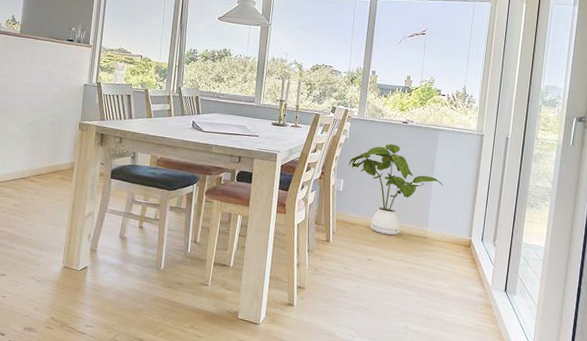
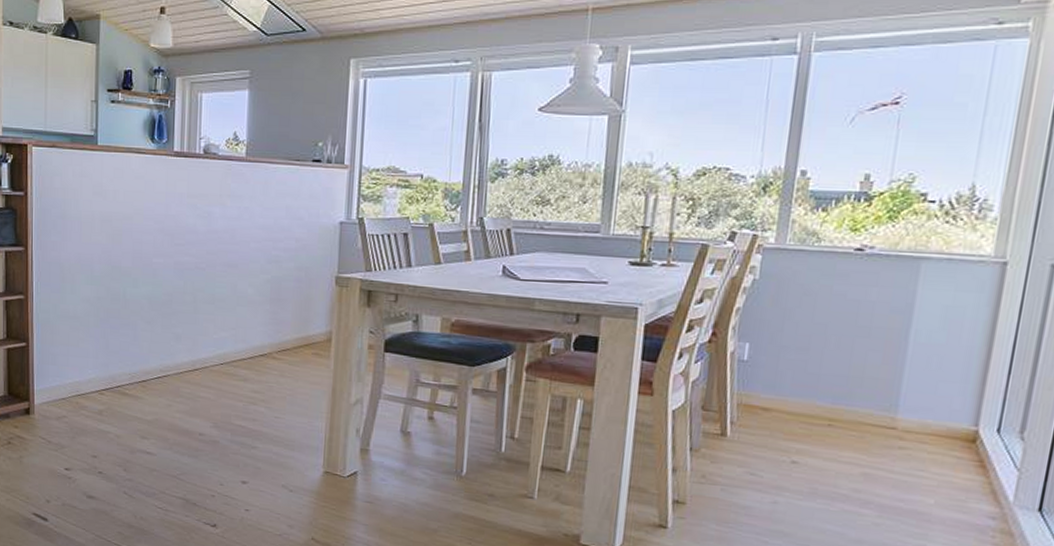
house plant: present [348,143,443,236] -> none [758,283,928,426]

